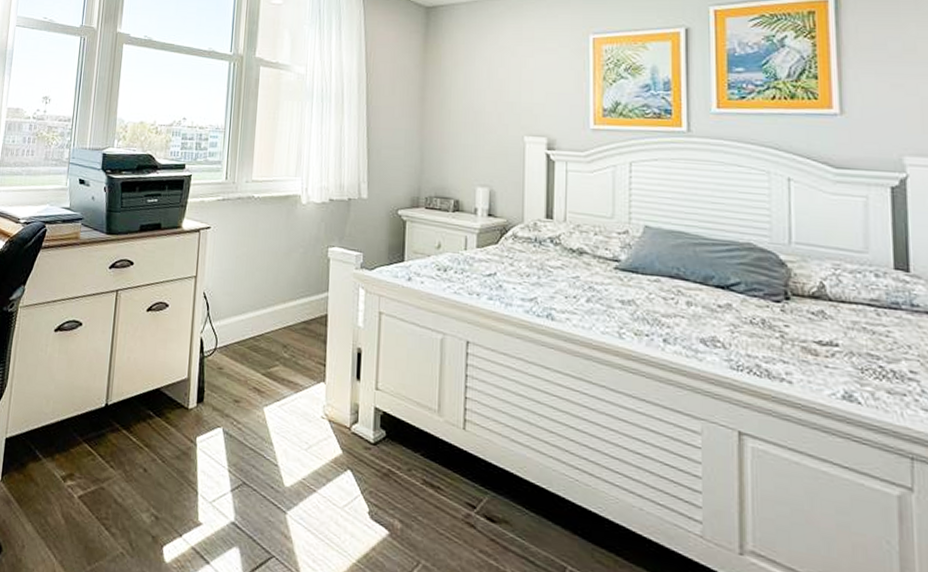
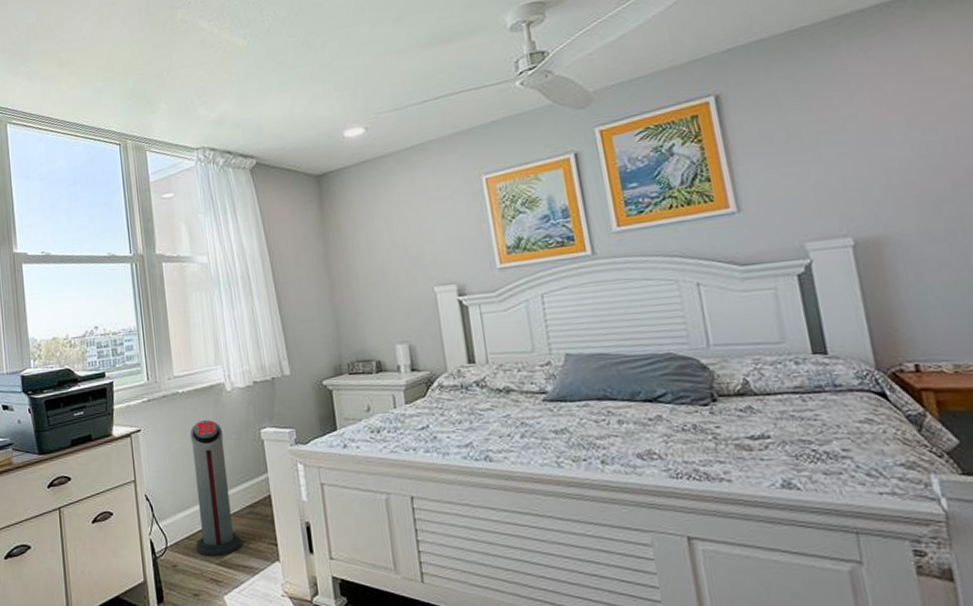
air purifier: none [244,228,291,367] -> present [190,420,241,556]

